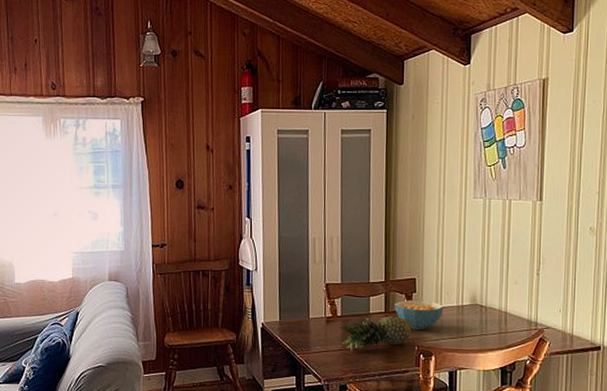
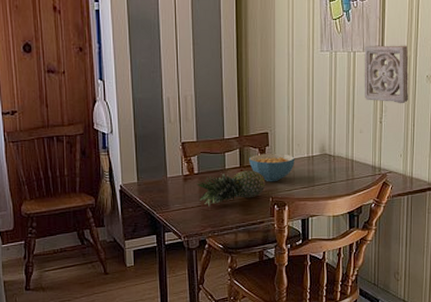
wall ornament: none [519,193,570,256] -> present [364,45,409,104]

